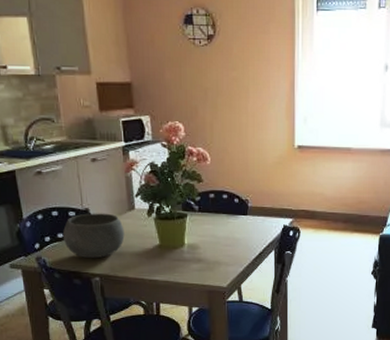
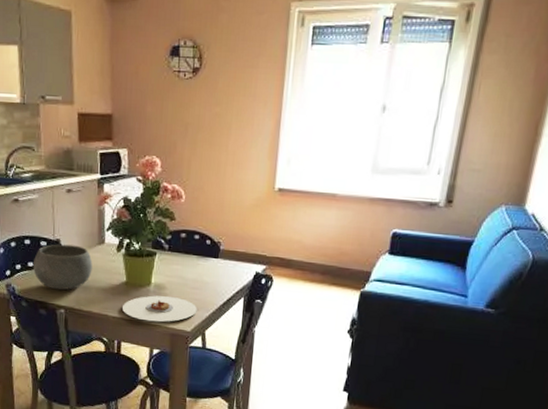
plate: none [157,256,231,281] -> present [122,295,197,322]

